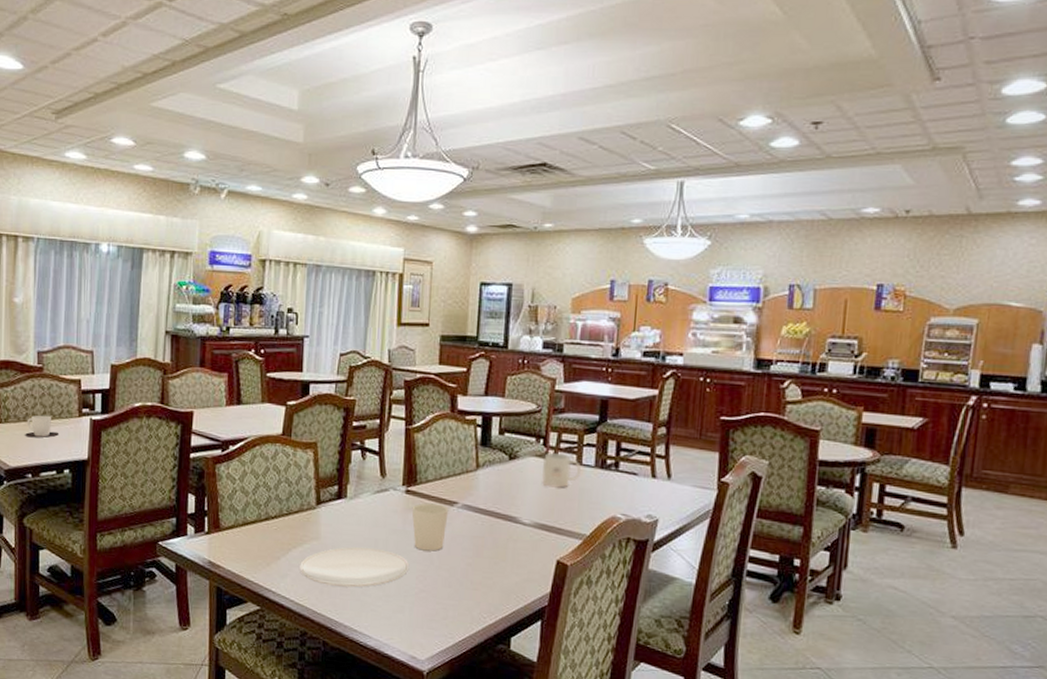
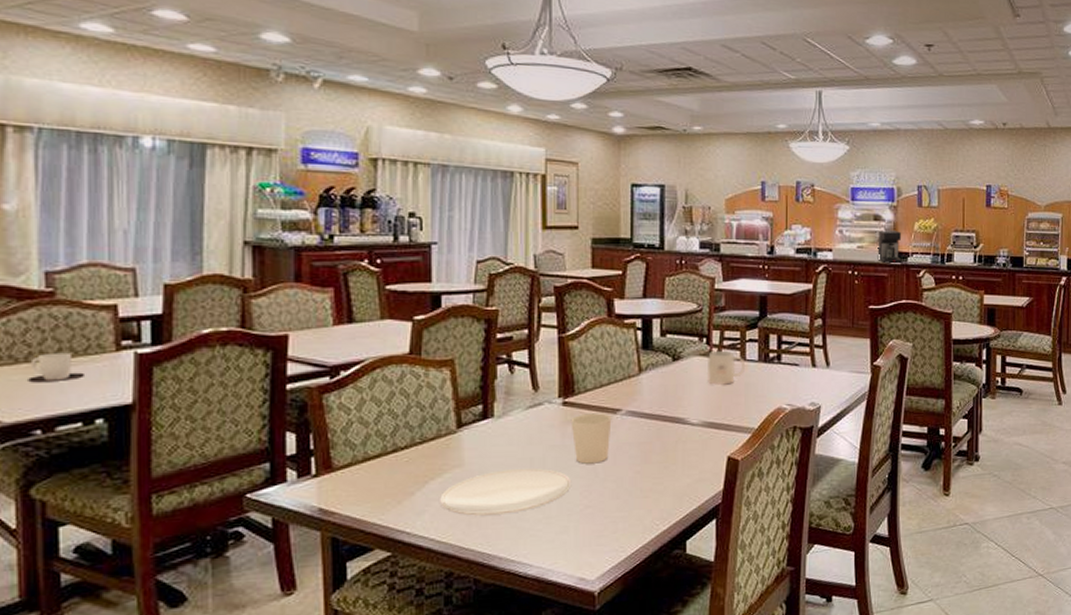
coffee maker: none [734,334,765,372] -> present [877,230,902,264]

